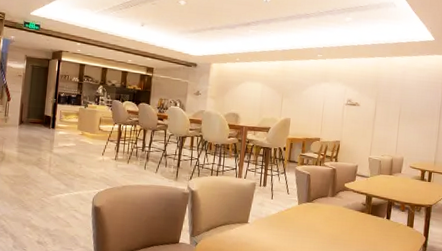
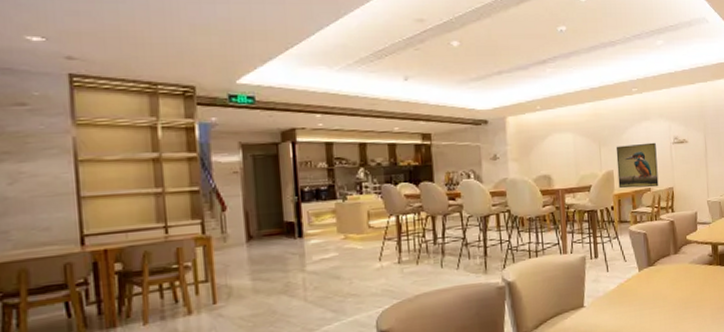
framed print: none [293,99,331,139] -> present [616,142,659,189]

